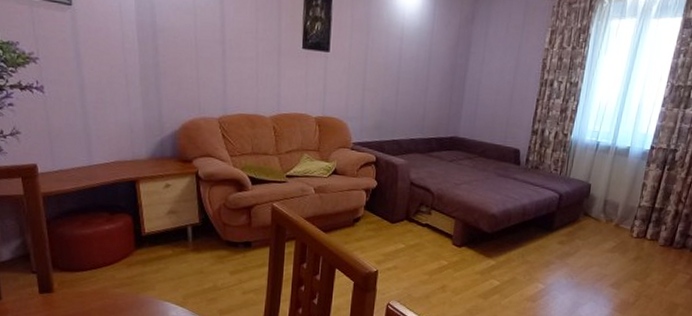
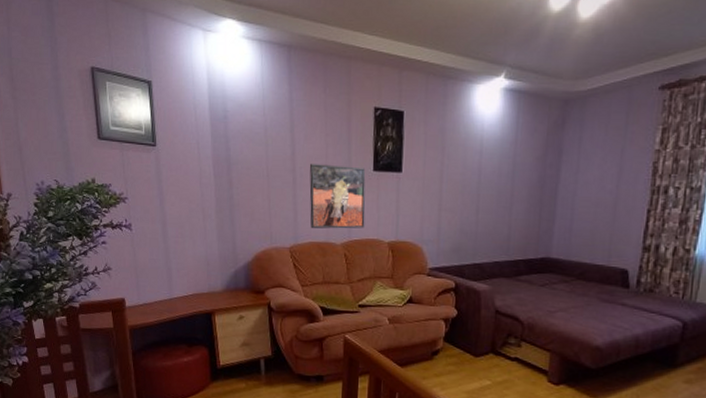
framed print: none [239,37,295,103] -> present [309,164,366,229]

